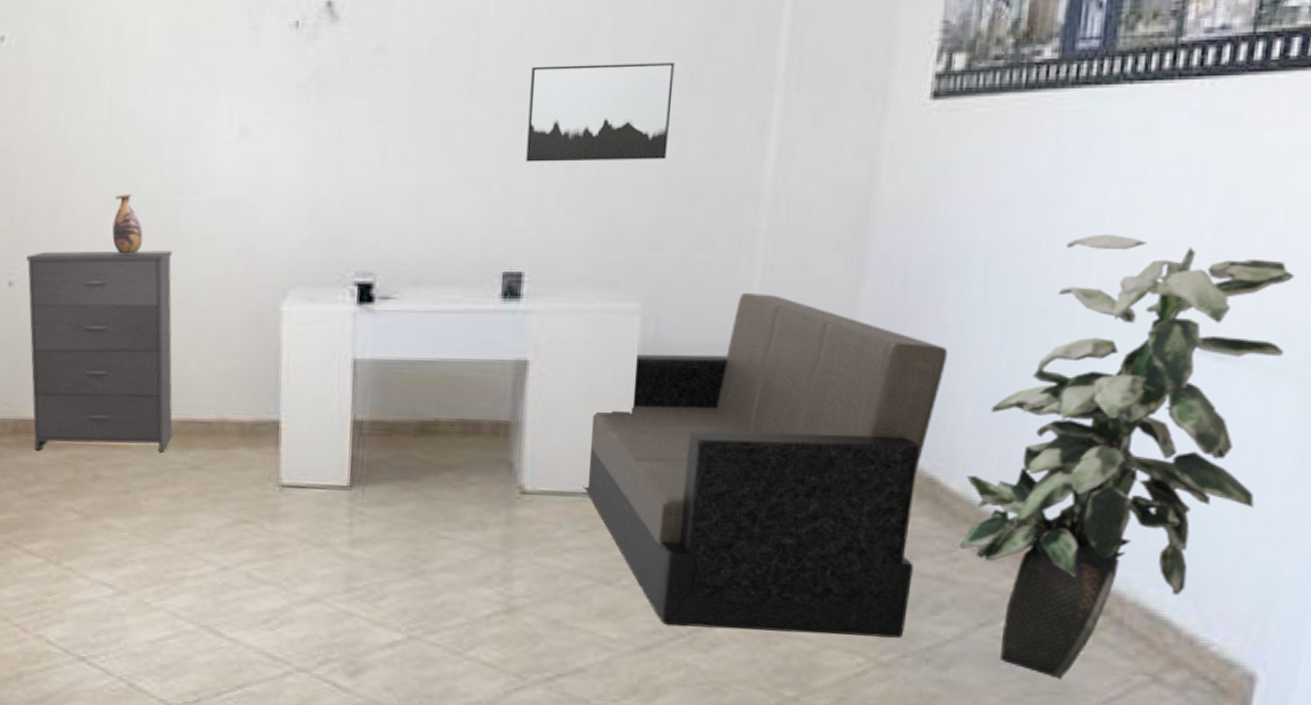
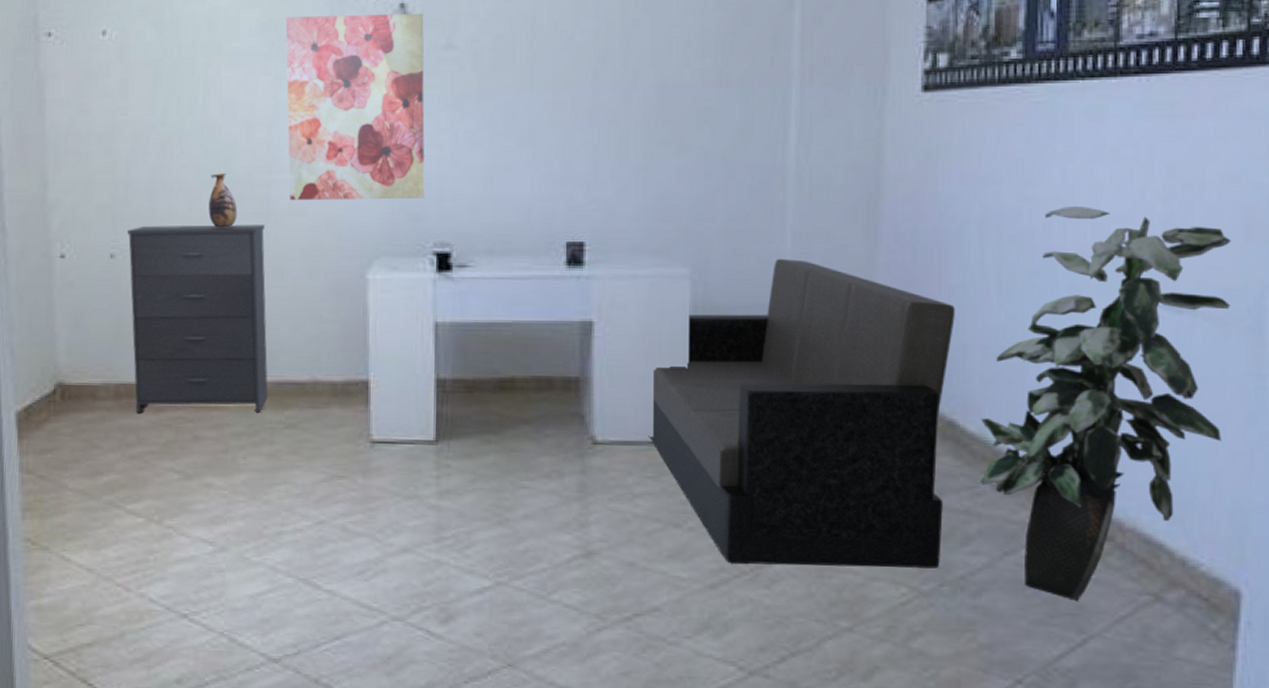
wall art: none [199,13,353,225] -> present [285,14,425,201]
wall art: present [526,62,675,162] -> none [582,59,706,145]

